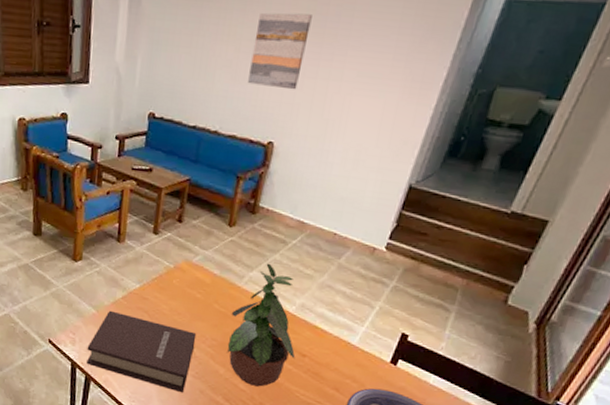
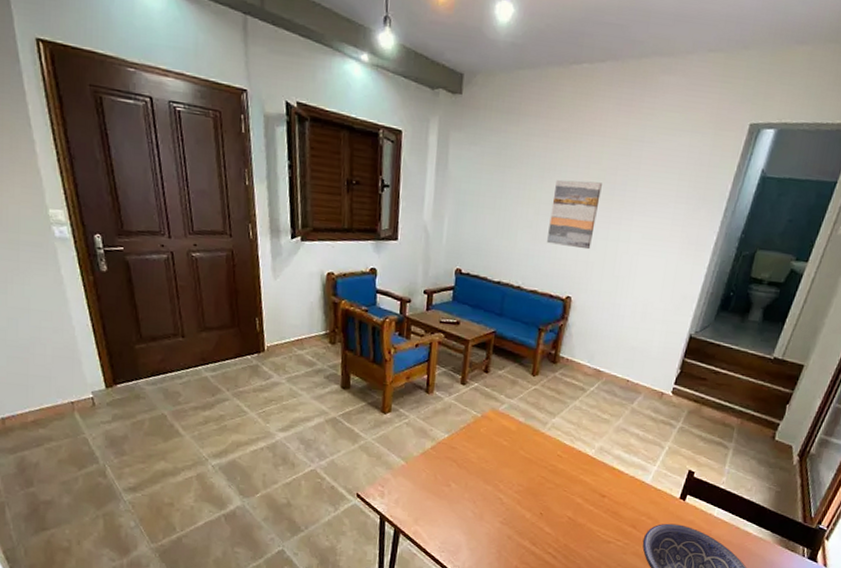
book: present [86,310,197,393] -> none [396,461,504,540]
potted plant: present [226,263,296,387] -> none [532,409,596,529]

